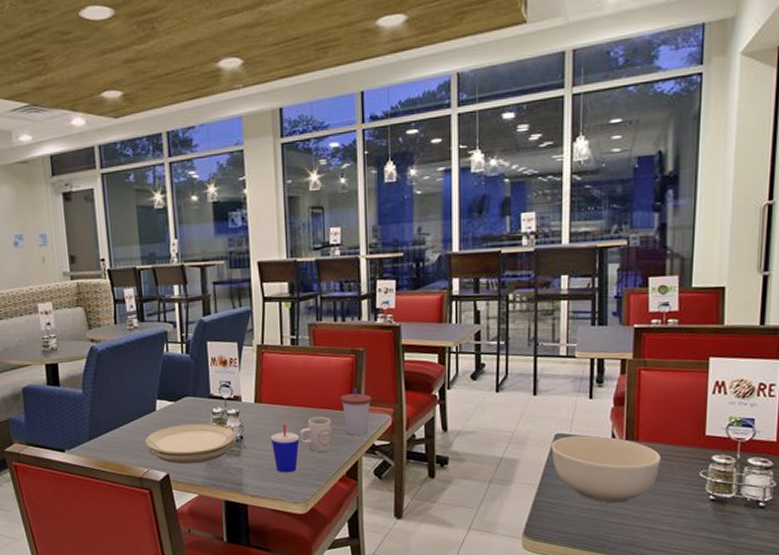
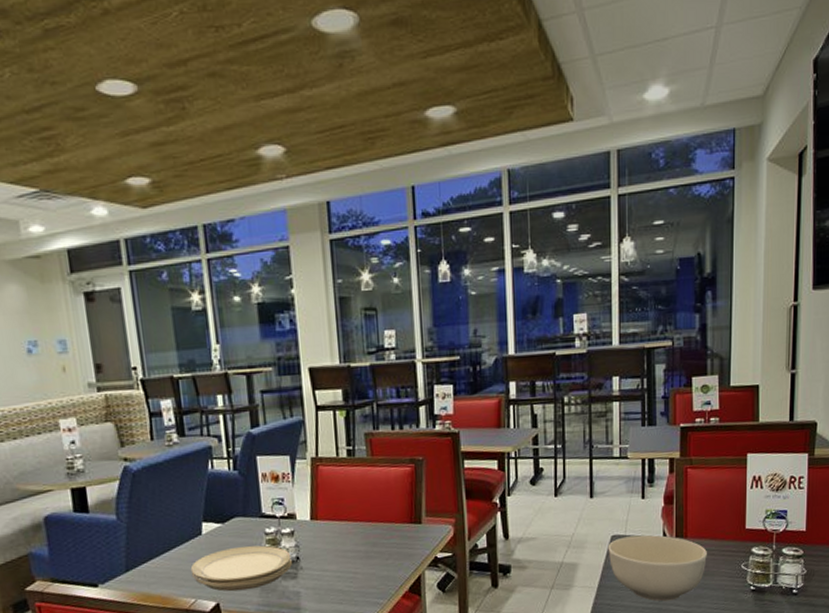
beverage cup: present [270,424,300,473] -> none [328,541,360,593]
mug: present [299,417,333,452] -> none [359,531,394,569]
cup: present [340,388,372,435] -> none [400,499,433,549]

